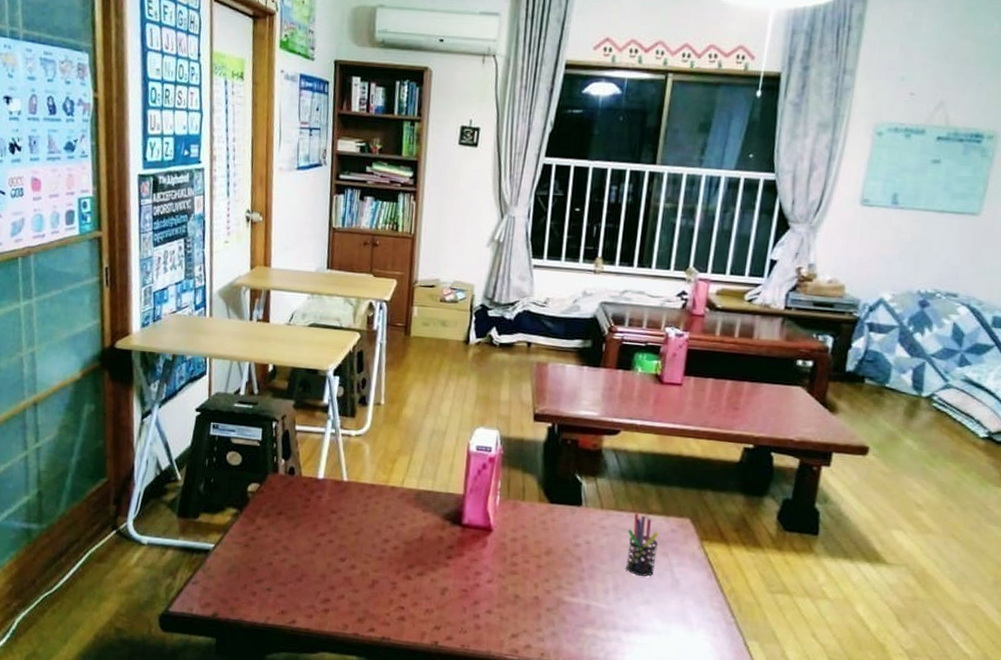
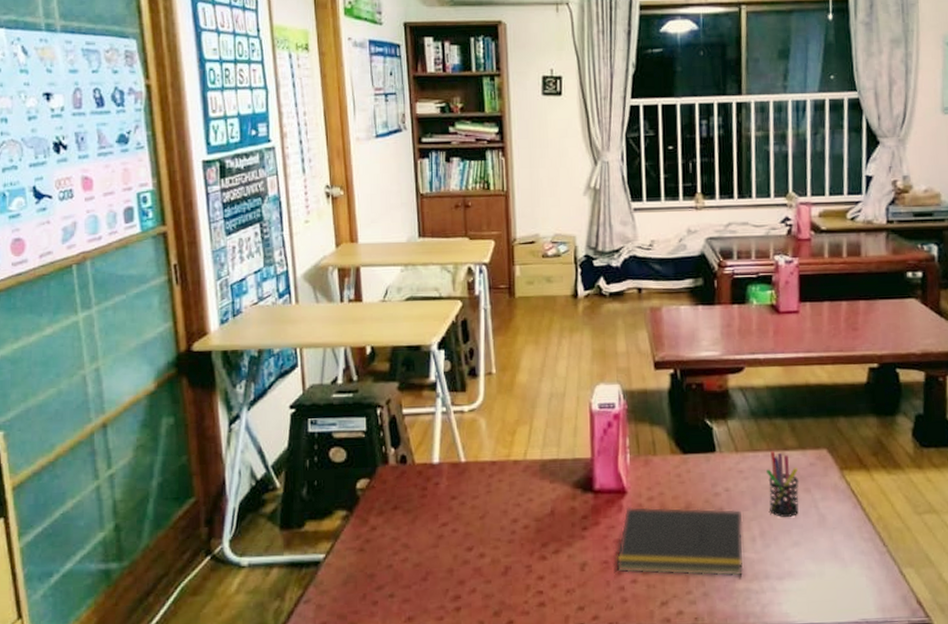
notepad: none [474,544,599,624] -> present [616,506,744,577]

